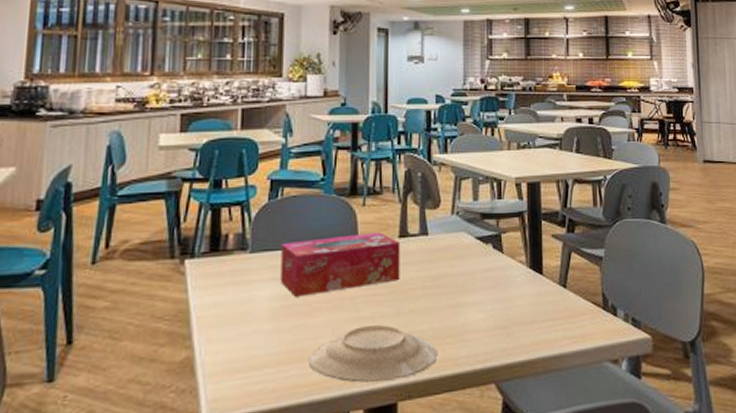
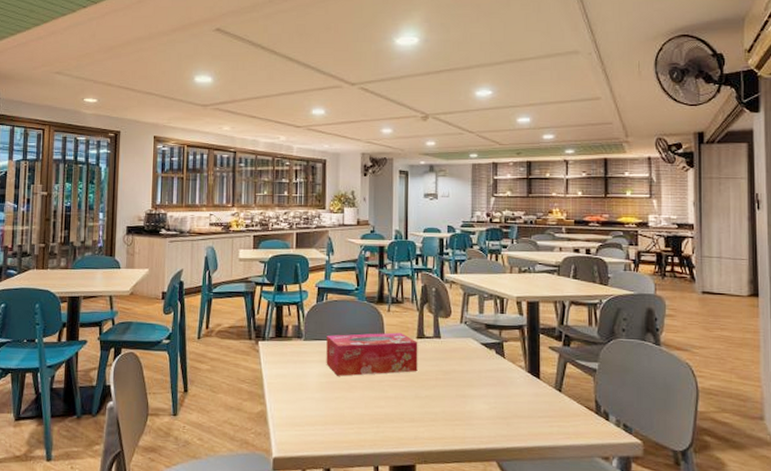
plate: present [309,325,438,383] -> none [348,403,449,448]

